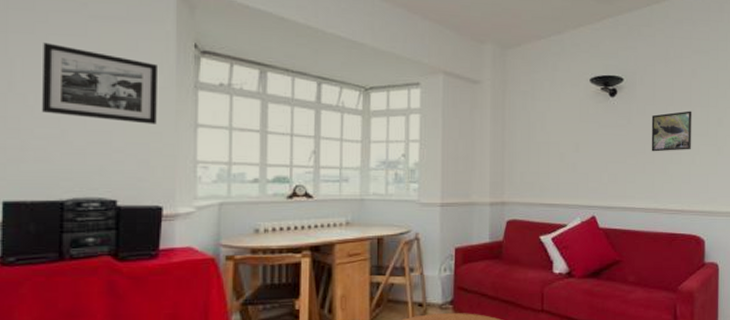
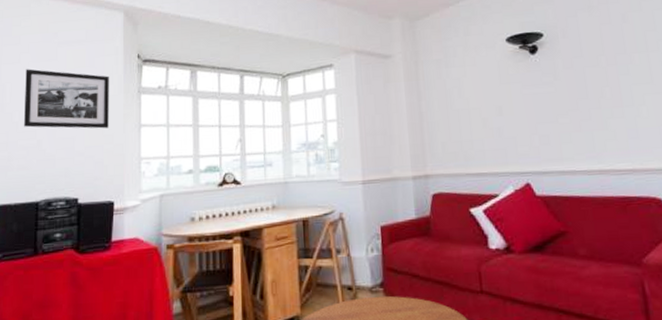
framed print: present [651,111,692,152] -> none [581,58,635,108]

